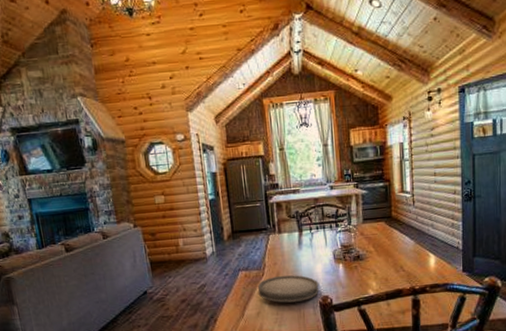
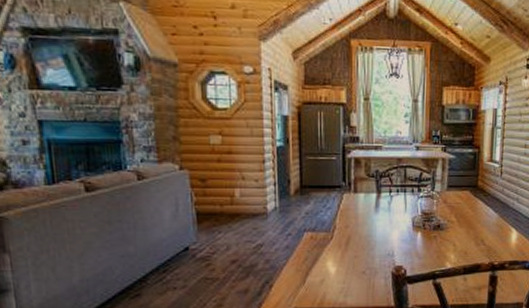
plate: present [257,275,319,303] -> none [324,240,394,271]

